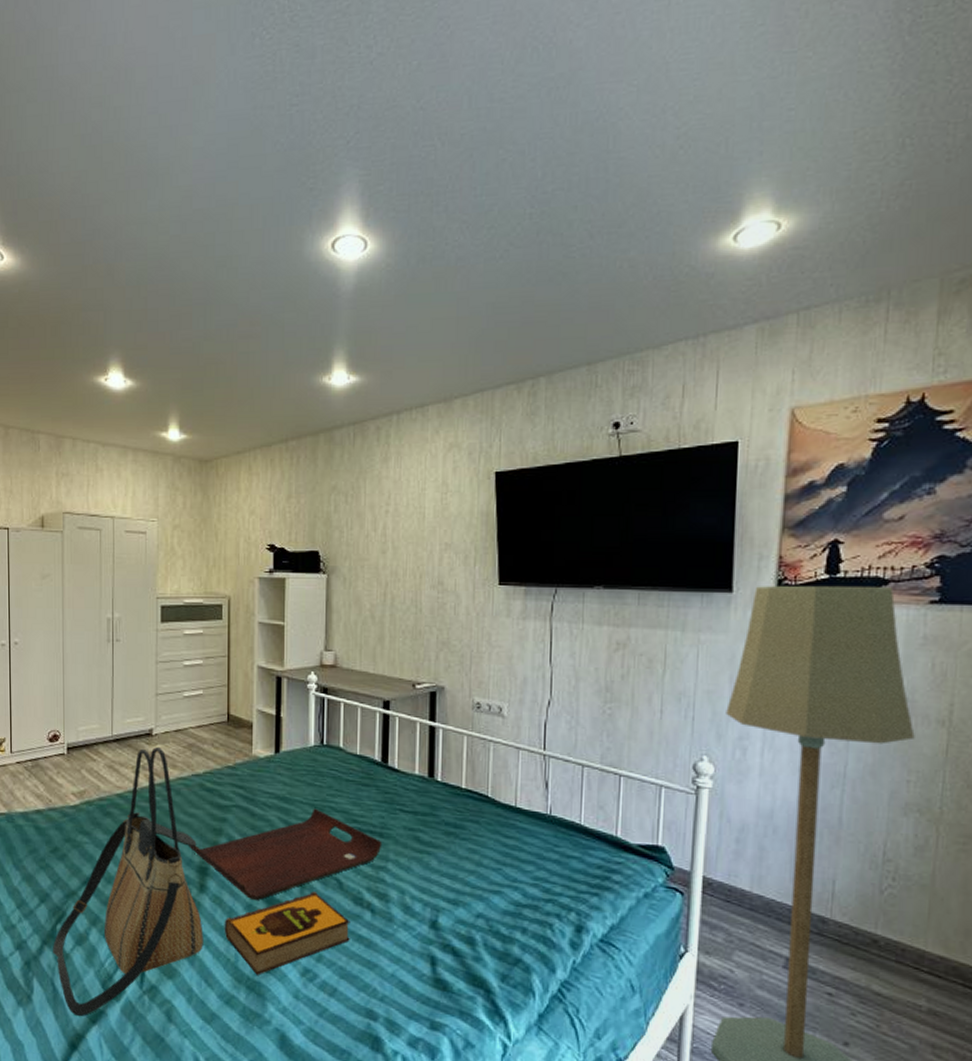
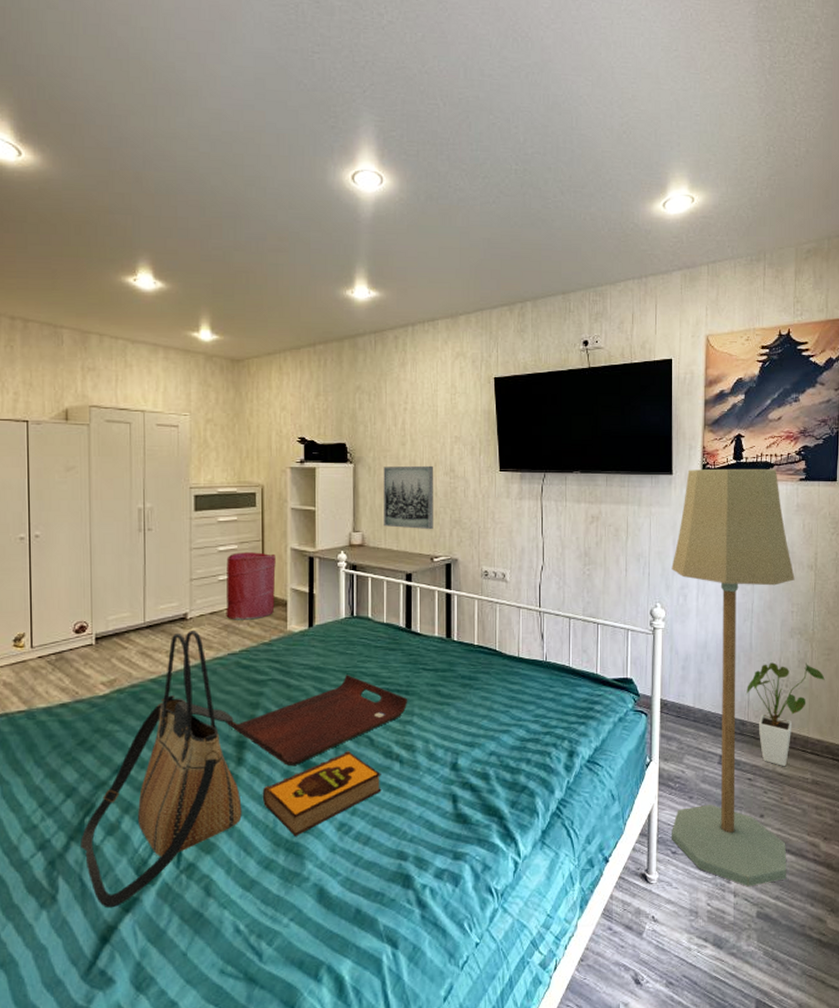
laundry hamper: none [190,668,242,741] -> present [225,552,276,620]
wall art: none [359,577,418,652] -> present [383,465,433,530]
house plant: none [830,846,957,986] -> present [747,662,825,767]

